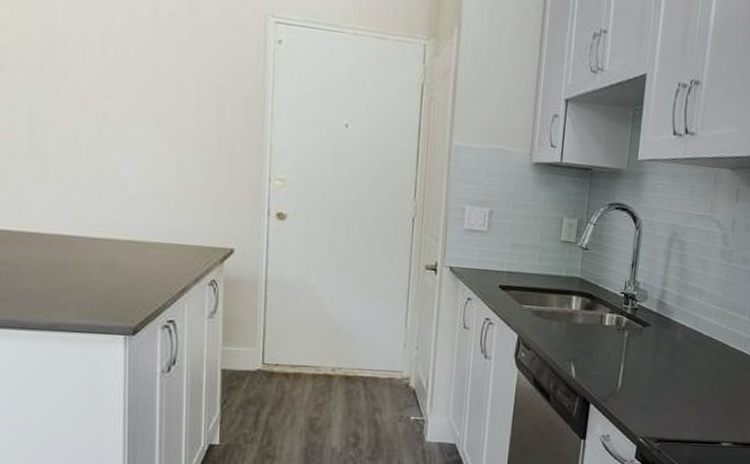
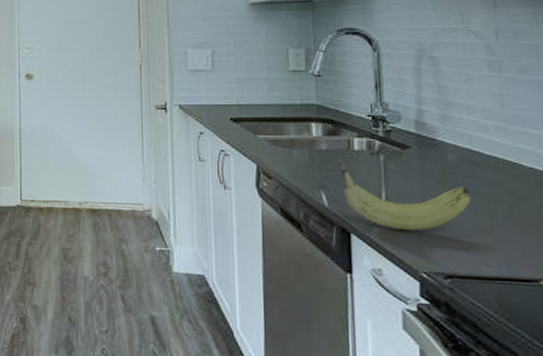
fruit: none [590,331,688,402] -> present [337,157,471,231]

